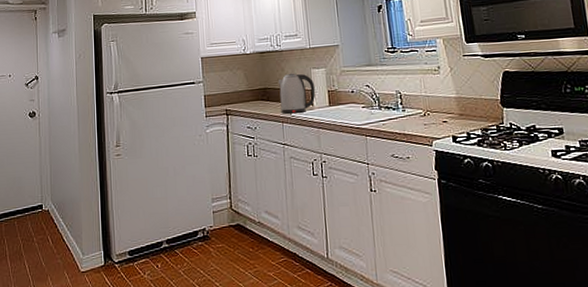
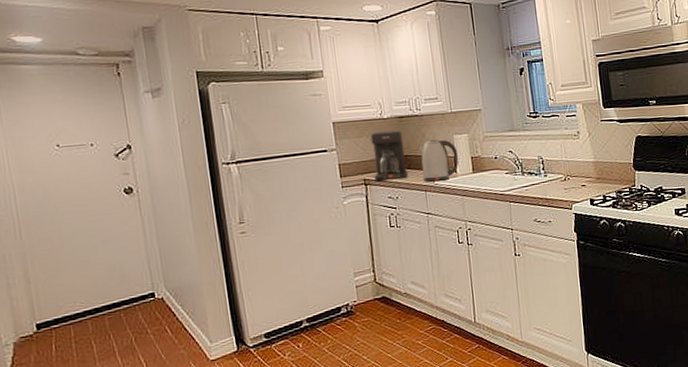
coffee maker: none [234,64,267,111] -> present [370,130,408,181]

